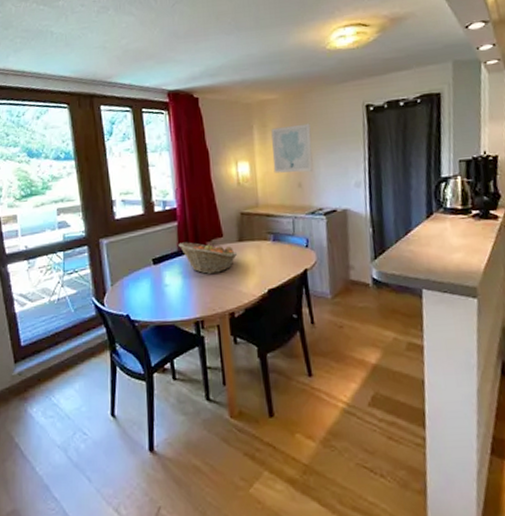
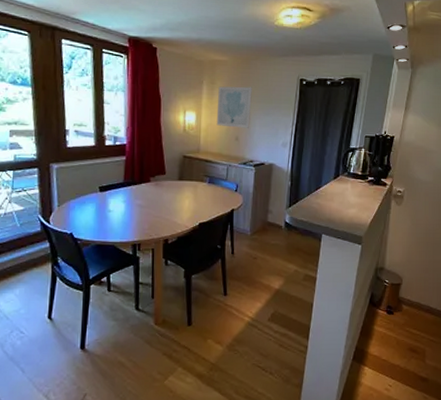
fruit basket: present [178,242,238,274] -> none [124,175,177,205]

